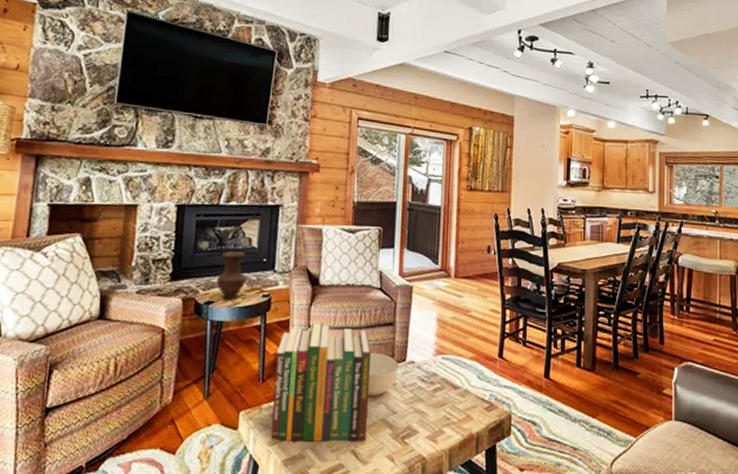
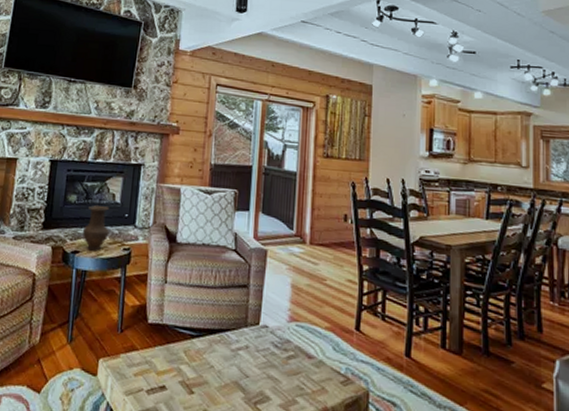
books: present [270,322,372,442] -> none [126,278,226,402]
bowl: present [368,352,399,397] -> none [221,312,252,358]

